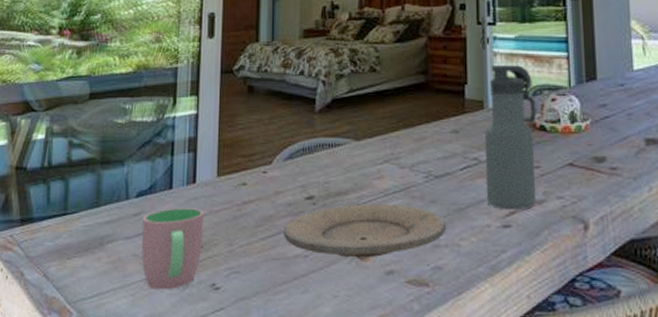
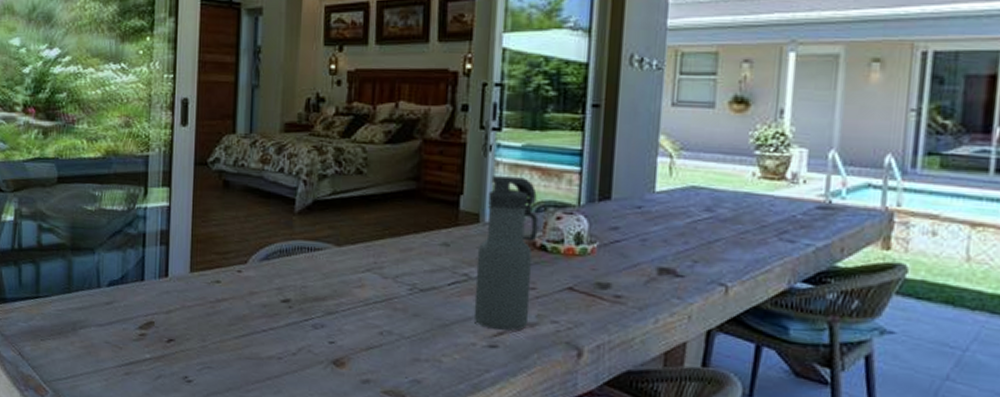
cup: present [141,208,204,290] -> none [113,300,177,378]
plate: present [284,203,447,258] -> none [258,311,429,366]

